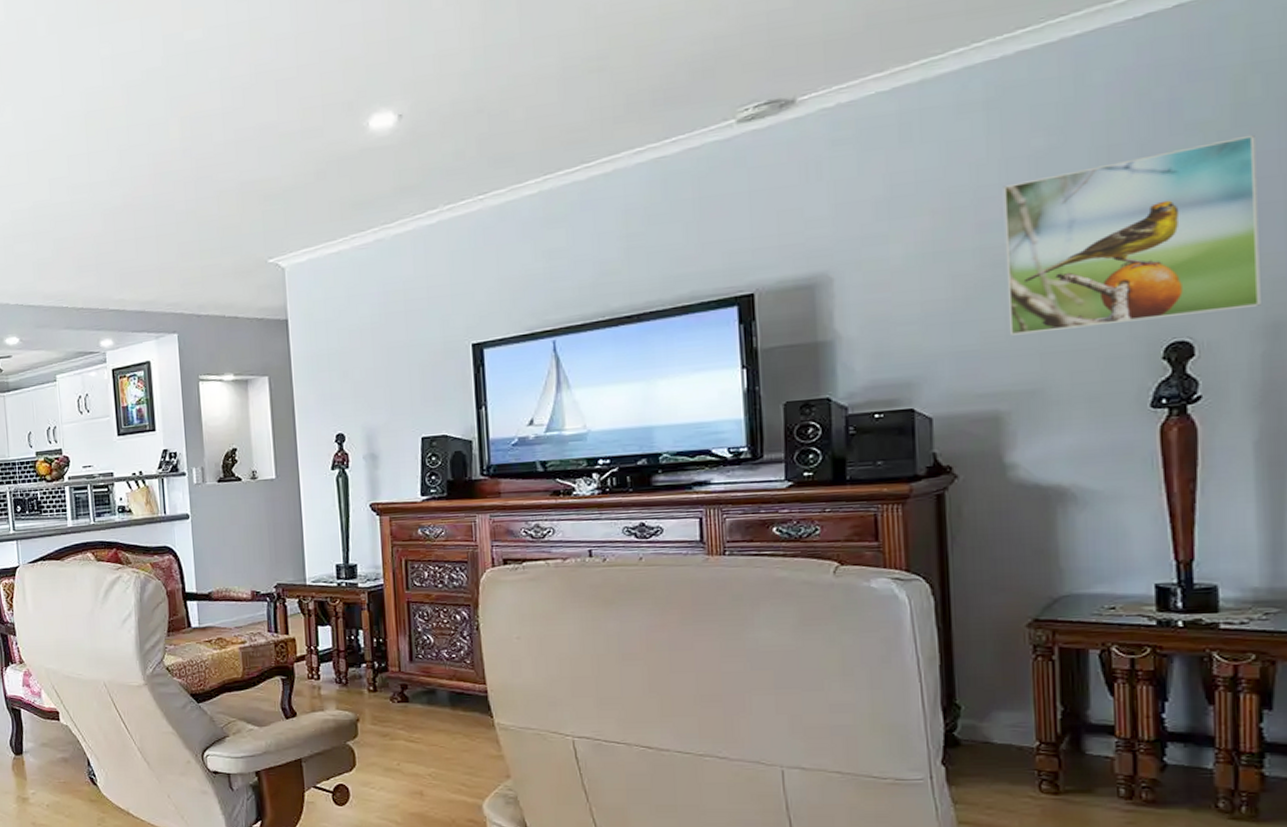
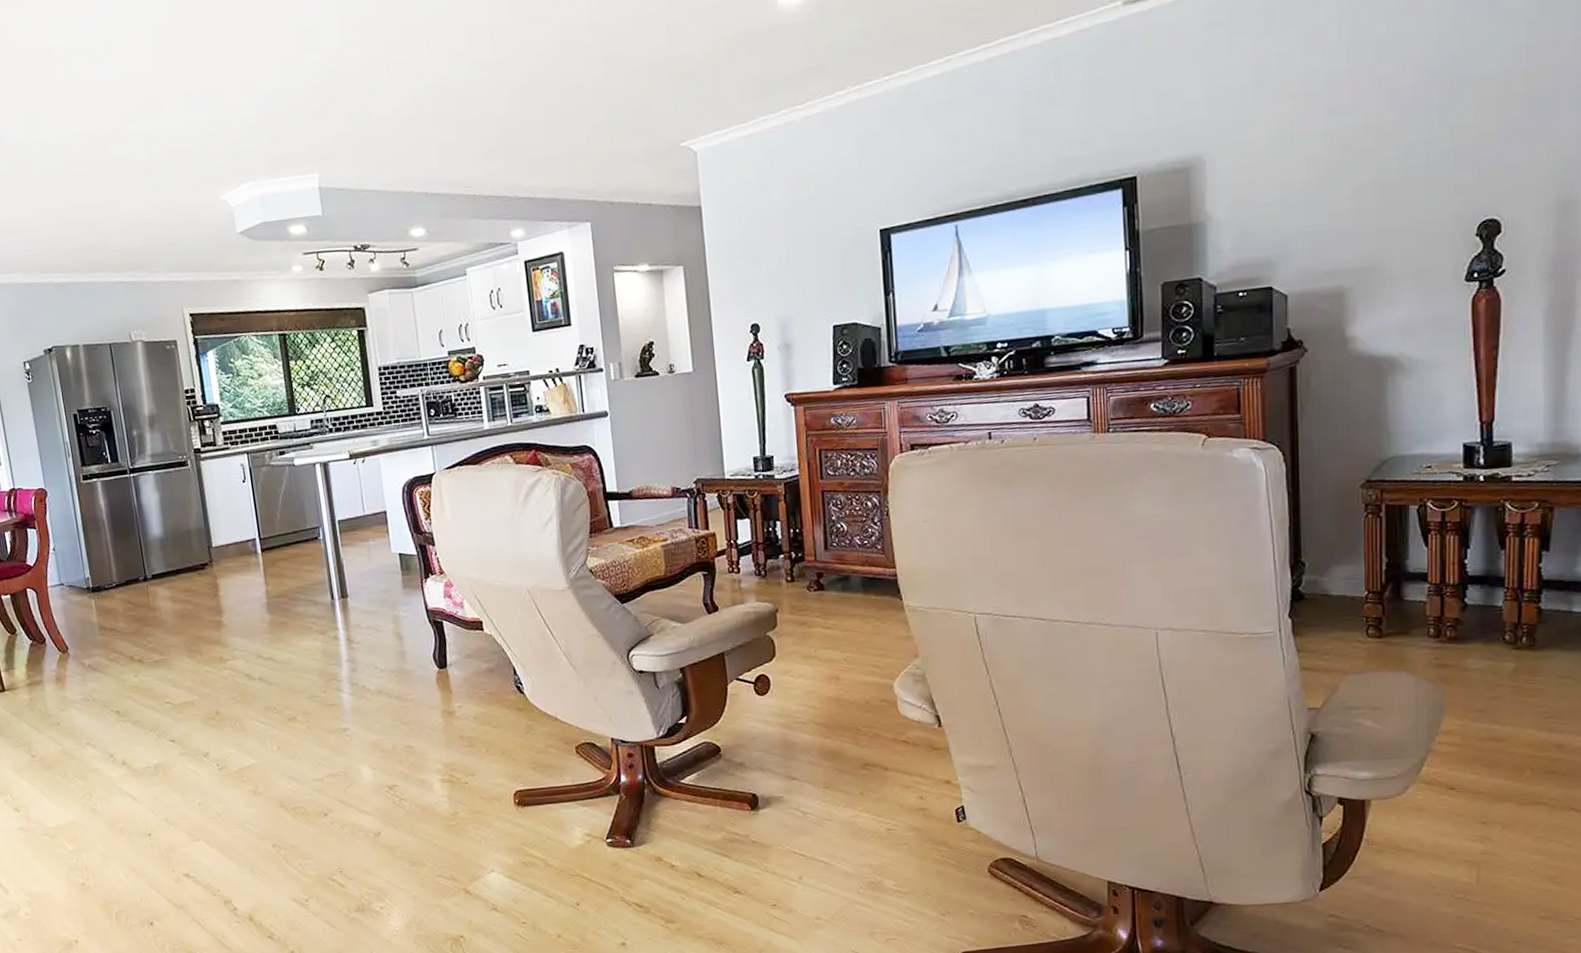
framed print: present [1002,134,1261,336] -> none [1351,24,1556,215]

